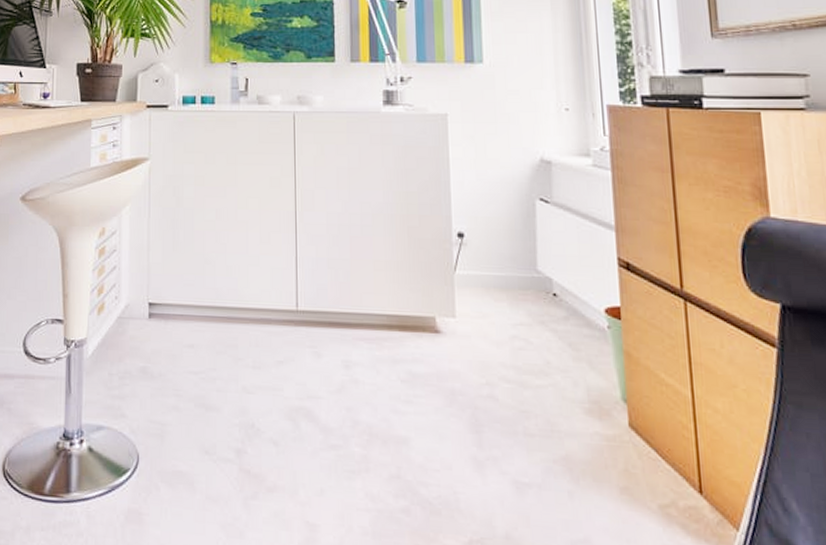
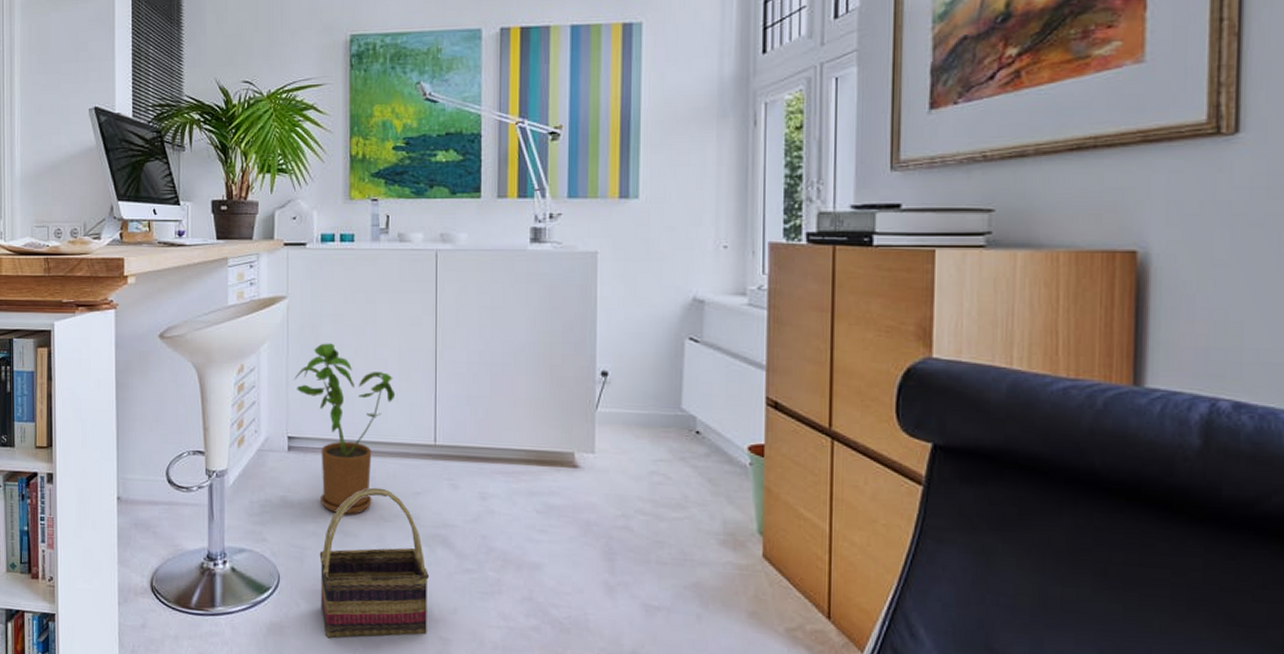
house plant: none [156,205,257,387] -> present [294,343,396,515]
basket: none [180,356,295,527] -> present [319,487,430,639]

